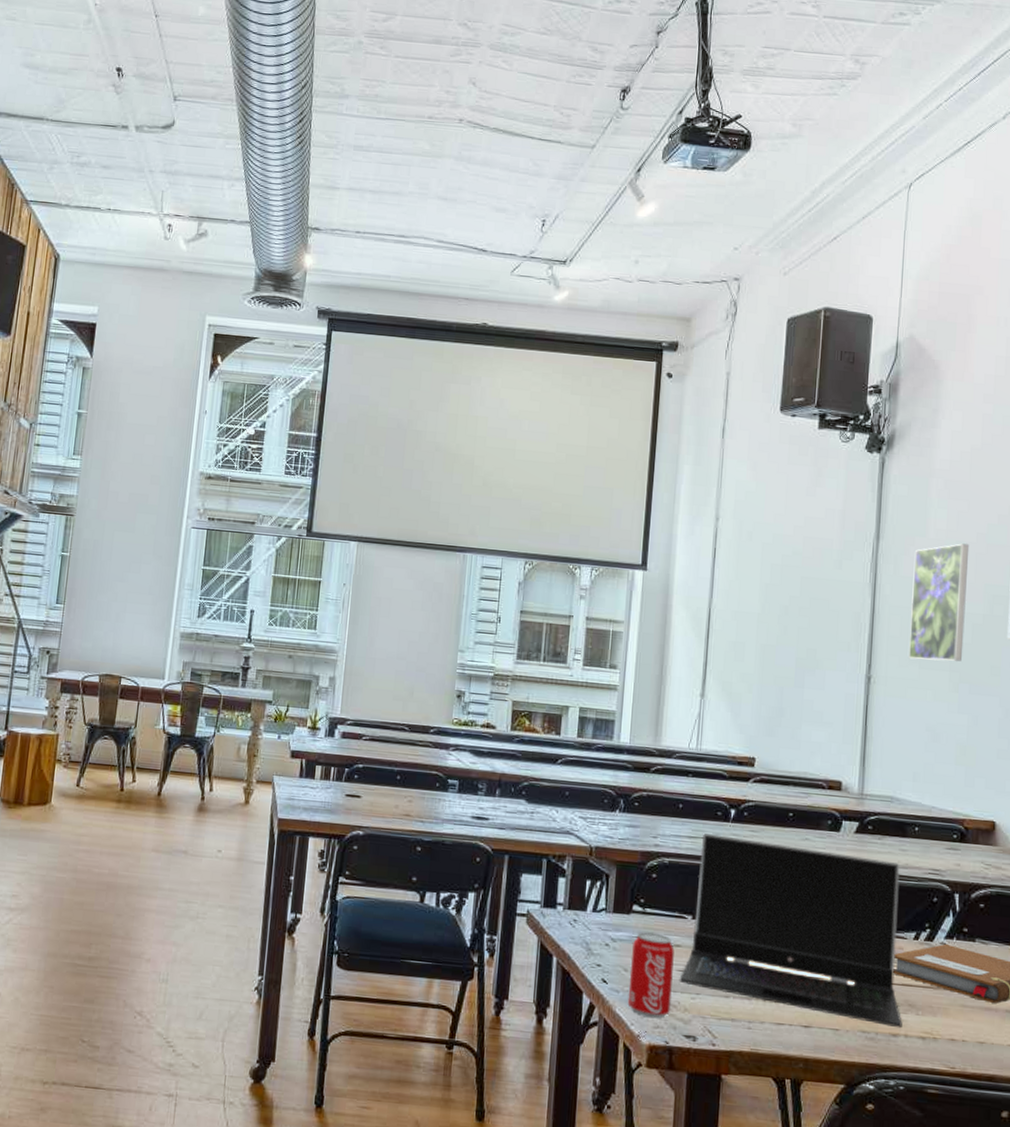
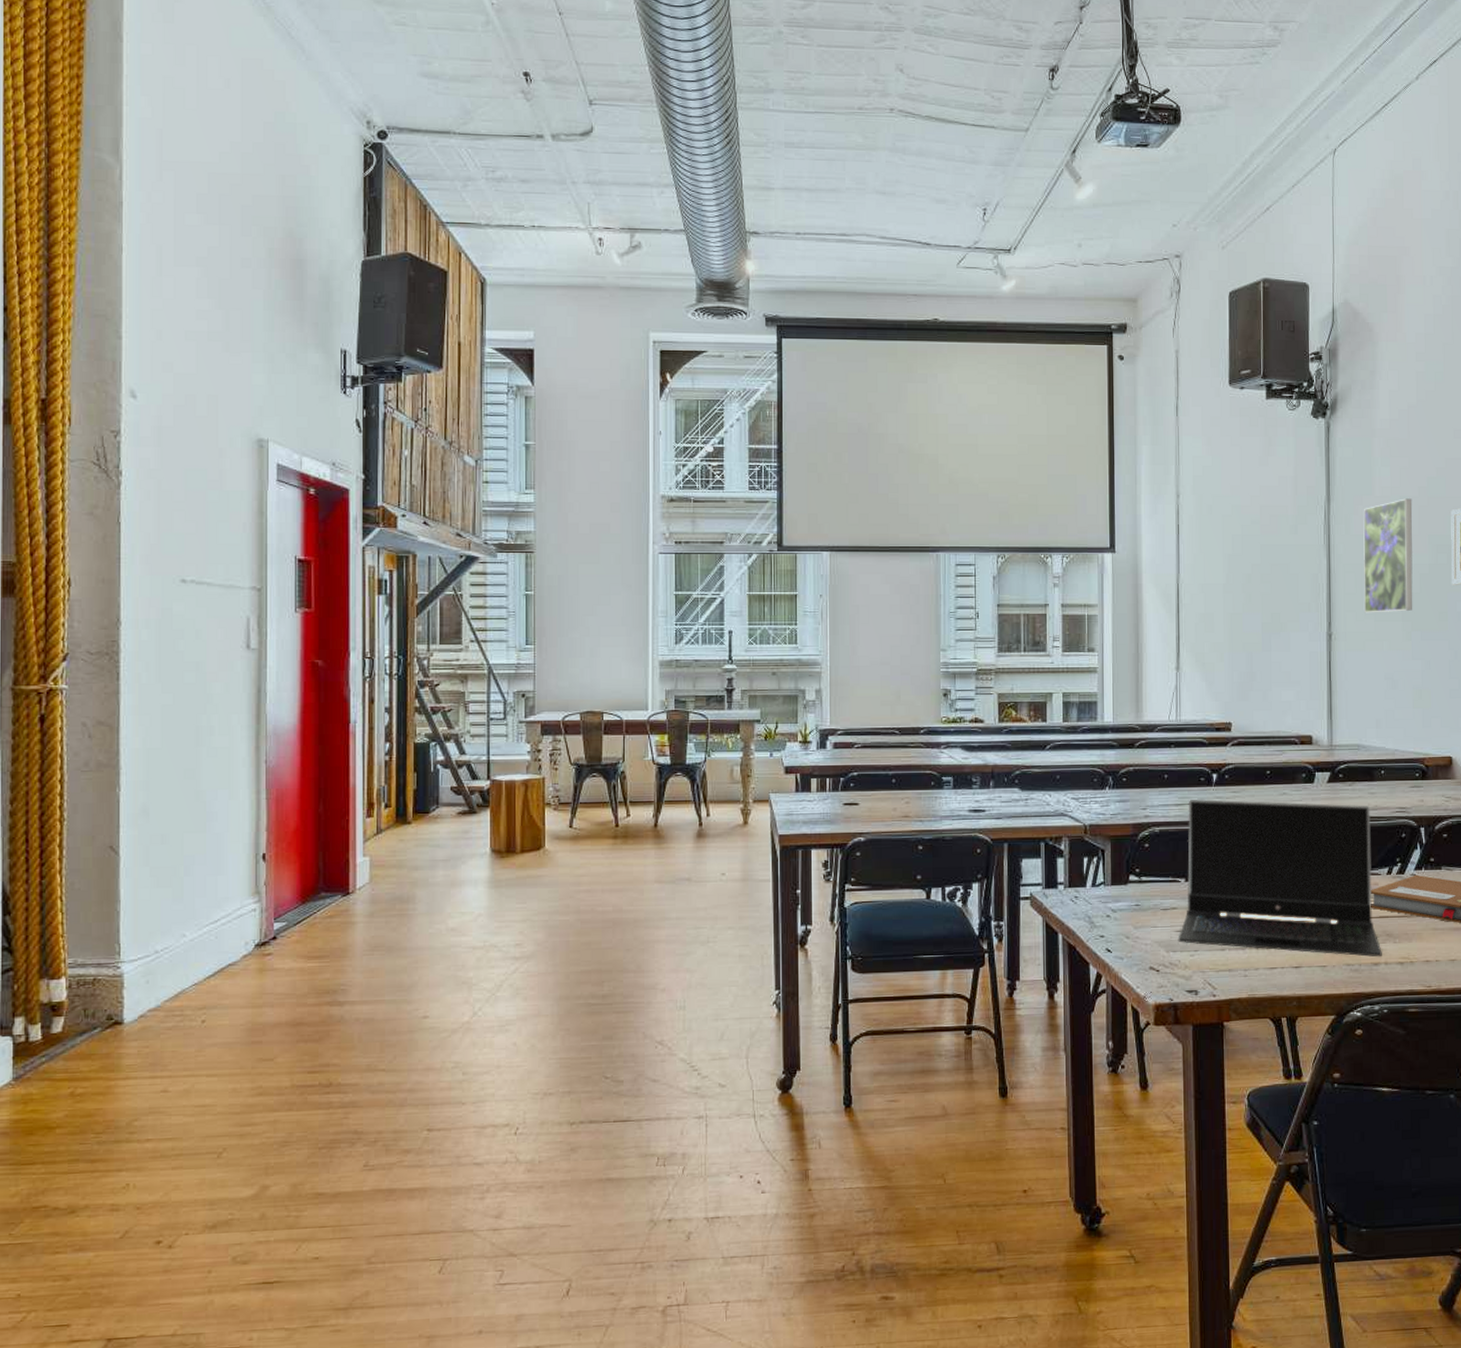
beverage can: present [627,932,674,1018] -> none [1131,899,1172,978]

